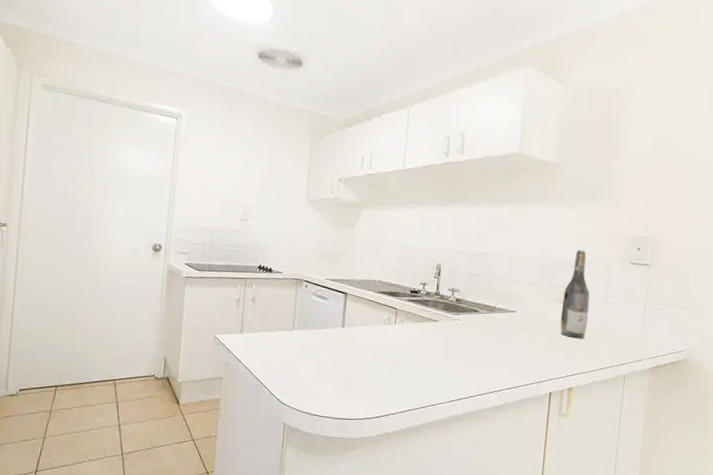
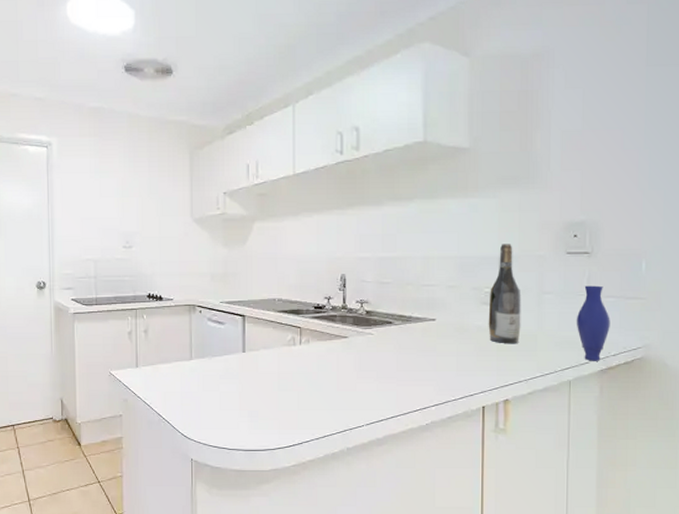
vase: none [633,293,662,360] -> present [576,285,610,361]

